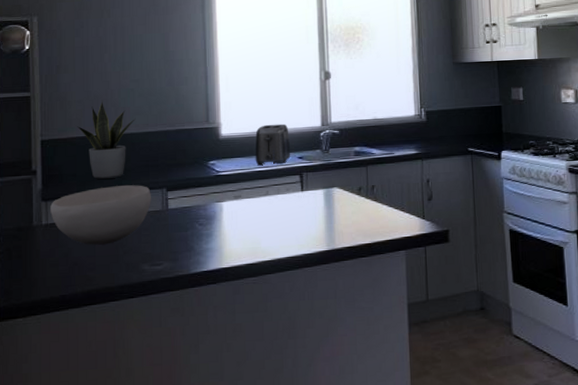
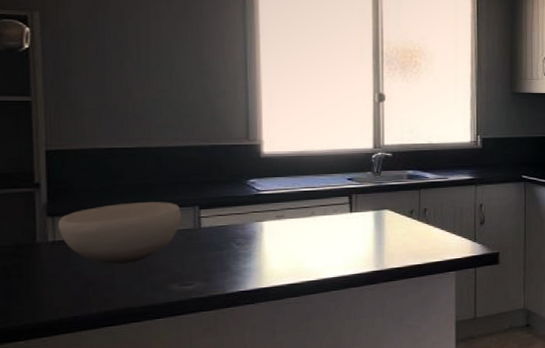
potted plant: present [77,100,136,180] -> none [91,110,163,195]
toaster: present [255,124,291,165] -> none [300,144,340,186]

